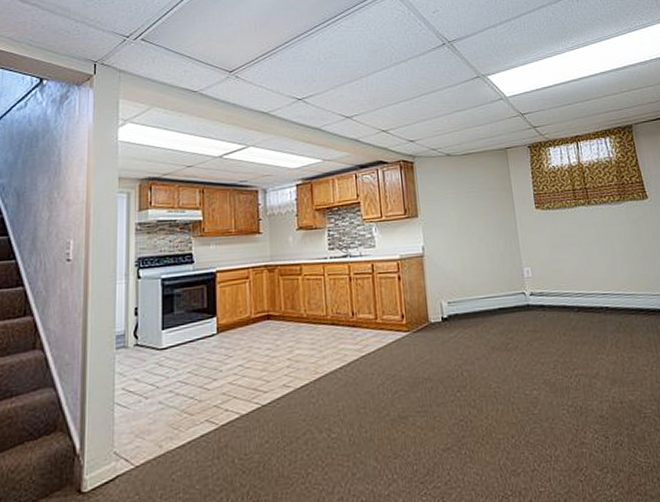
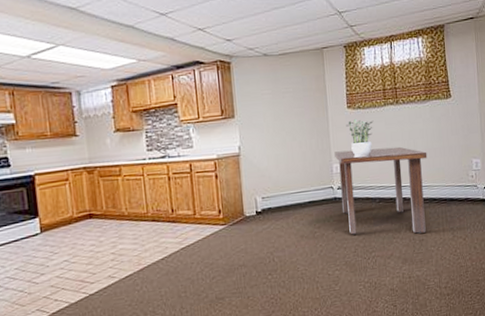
dining table: none [524,250,635,349] -> present [334,146,428,235]
potted plant: none [535,219,566,259] -> present [346,118,374,156]

